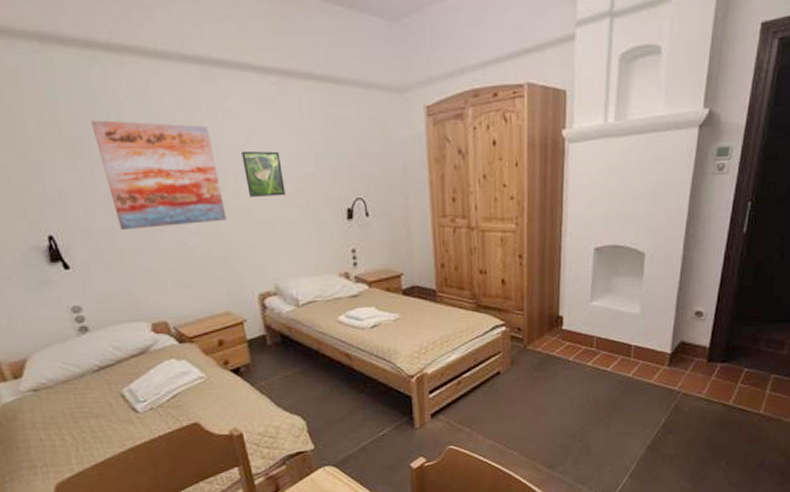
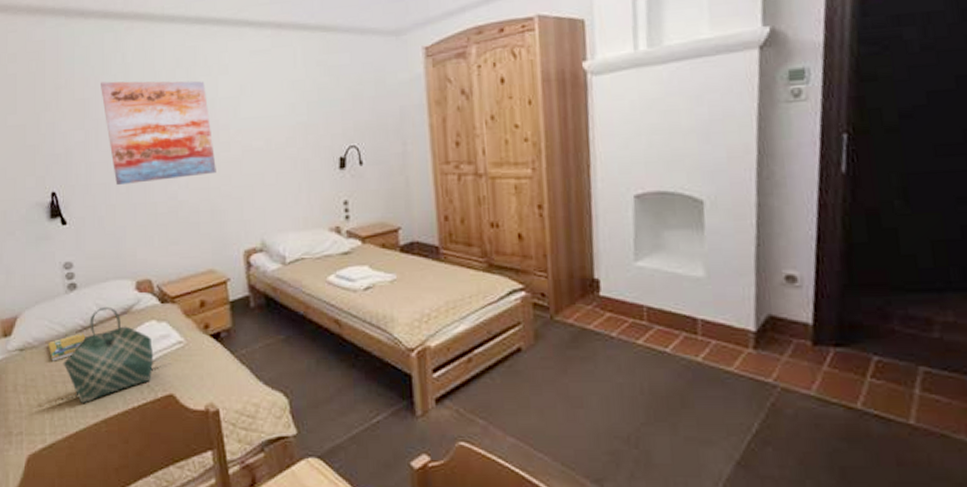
booklet: none [63,372,104,400] -> present [48,332,86,361]
tote bag: none [82,347,176,436] -> present [63,306,154,404]
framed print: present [241,151,285,197] -> none [235,101,276,149]

